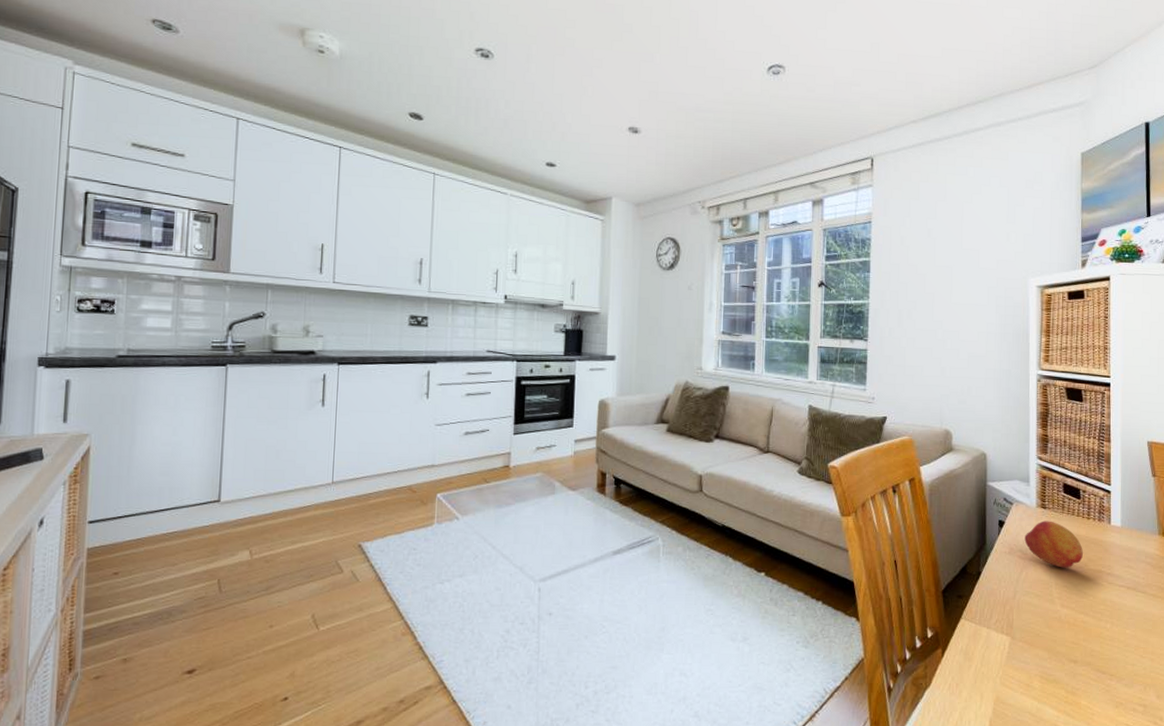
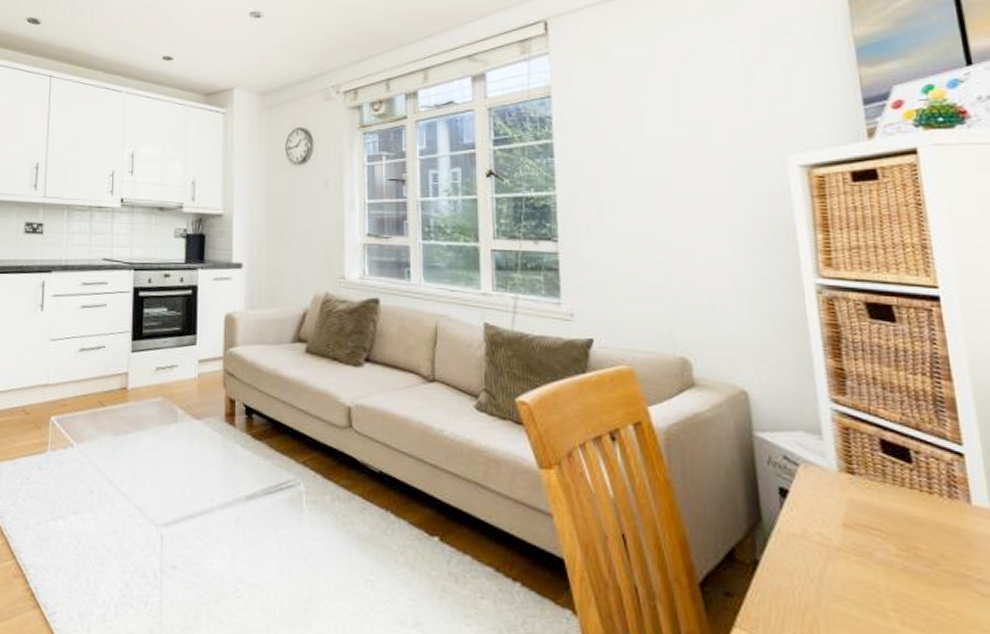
fruit: present [1024,521,1084,568] -> none [824,492,930,566]

